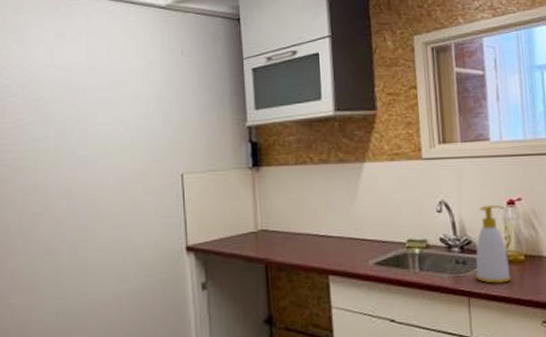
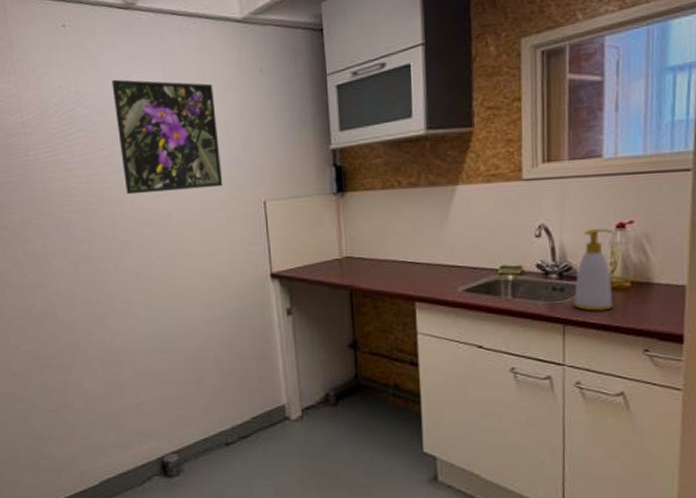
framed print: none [35,53,141,165] -> present [111,79,223,195]

